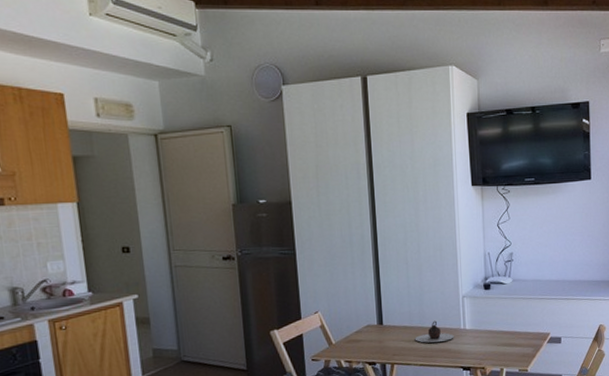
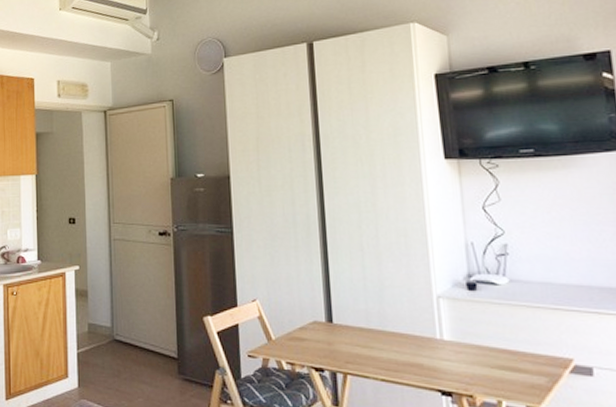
teapot: present [414,320,454,343] -> none [373,324,427,353]

